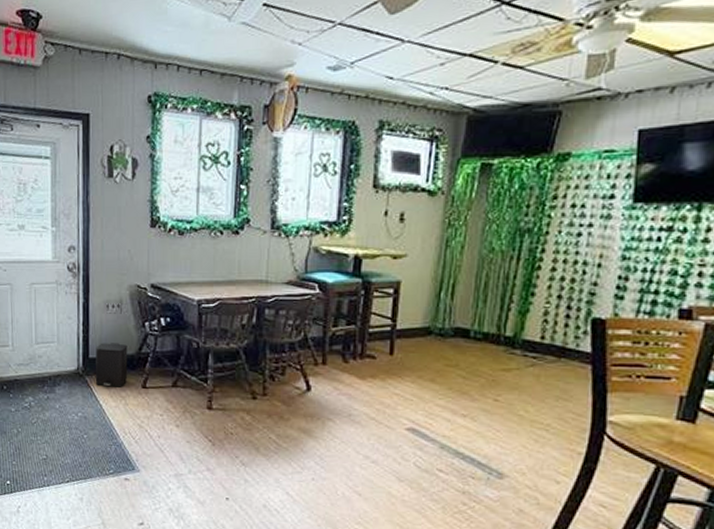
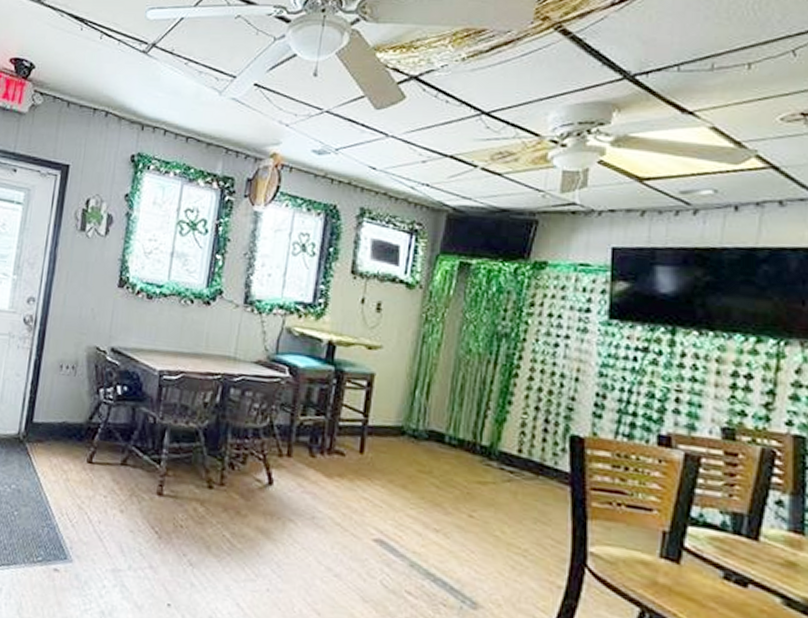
pedal bin: present [95,343,128,387] -> none [36,406,77,460]

